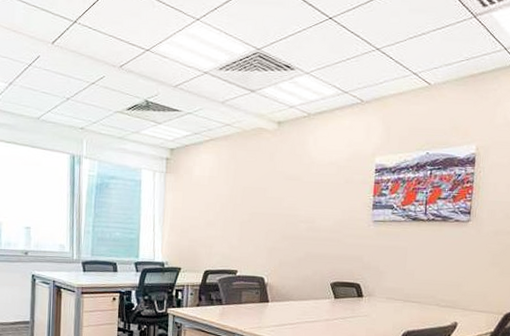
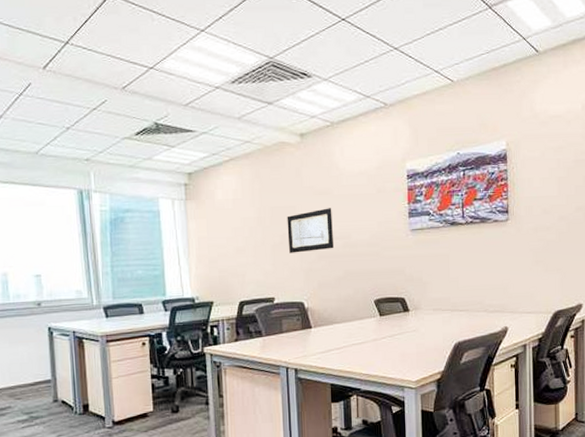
wall art: none [255,193,300,232] -> present [287,208,333,253]

